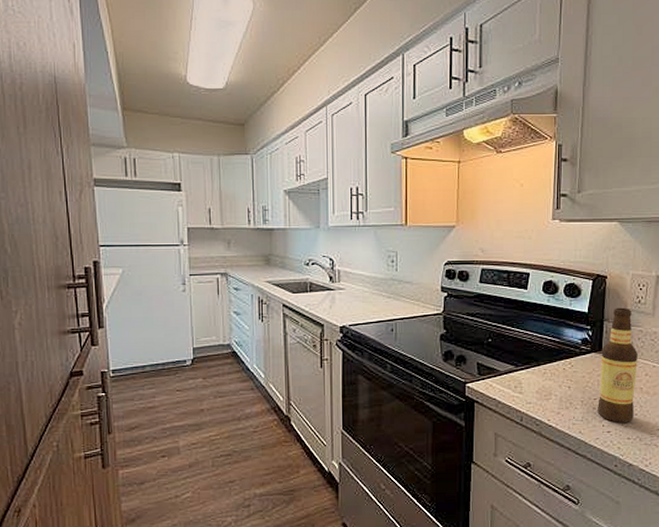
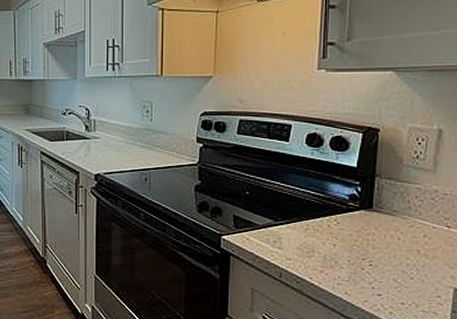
bottle: present [598,307,638,423] -> none [367,163,415,286]

